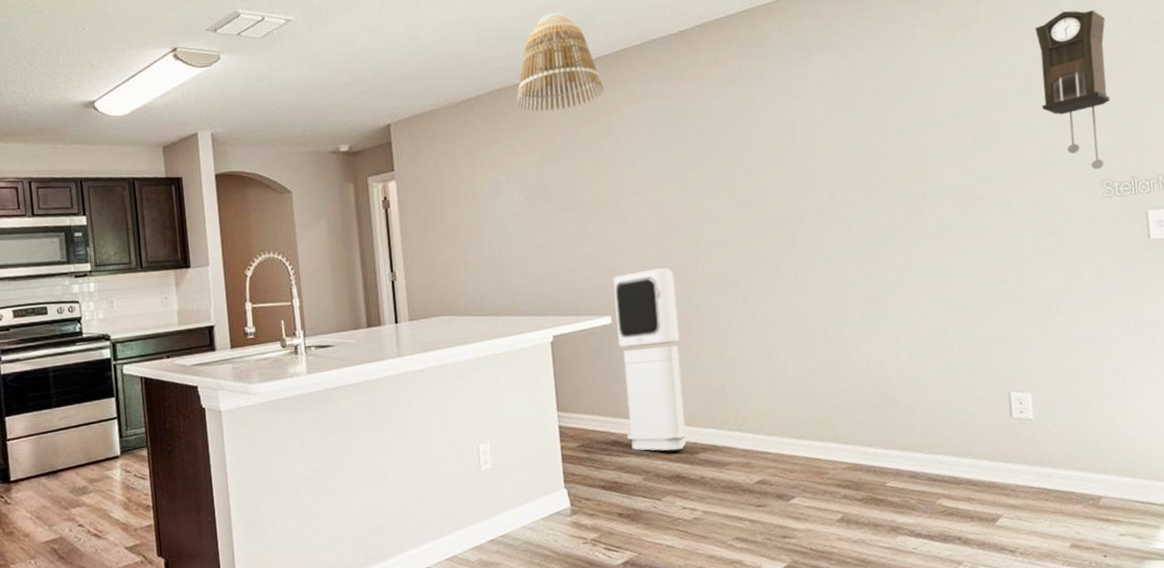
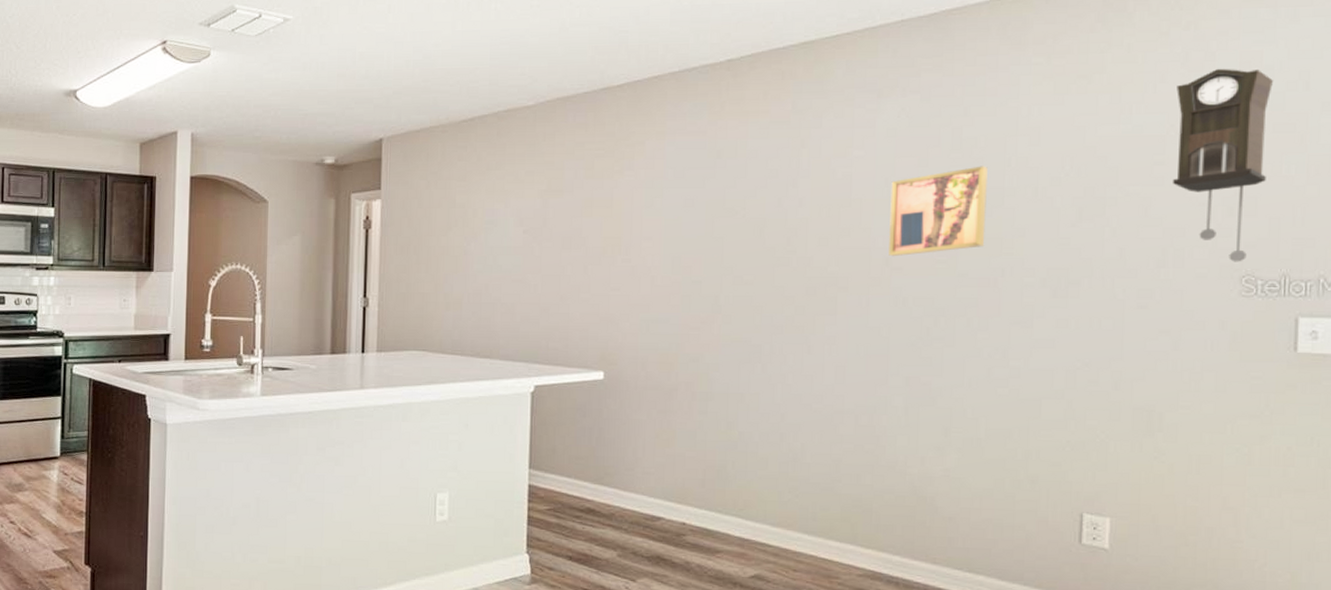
lamp shade: present [516,13,604,112] -> none [525,30,629,138]
air purifier: present [613,268,689,451] -> none [605,324,684,529]
wall art: none [827,106,907,191] -> present [889,166,988,257]

